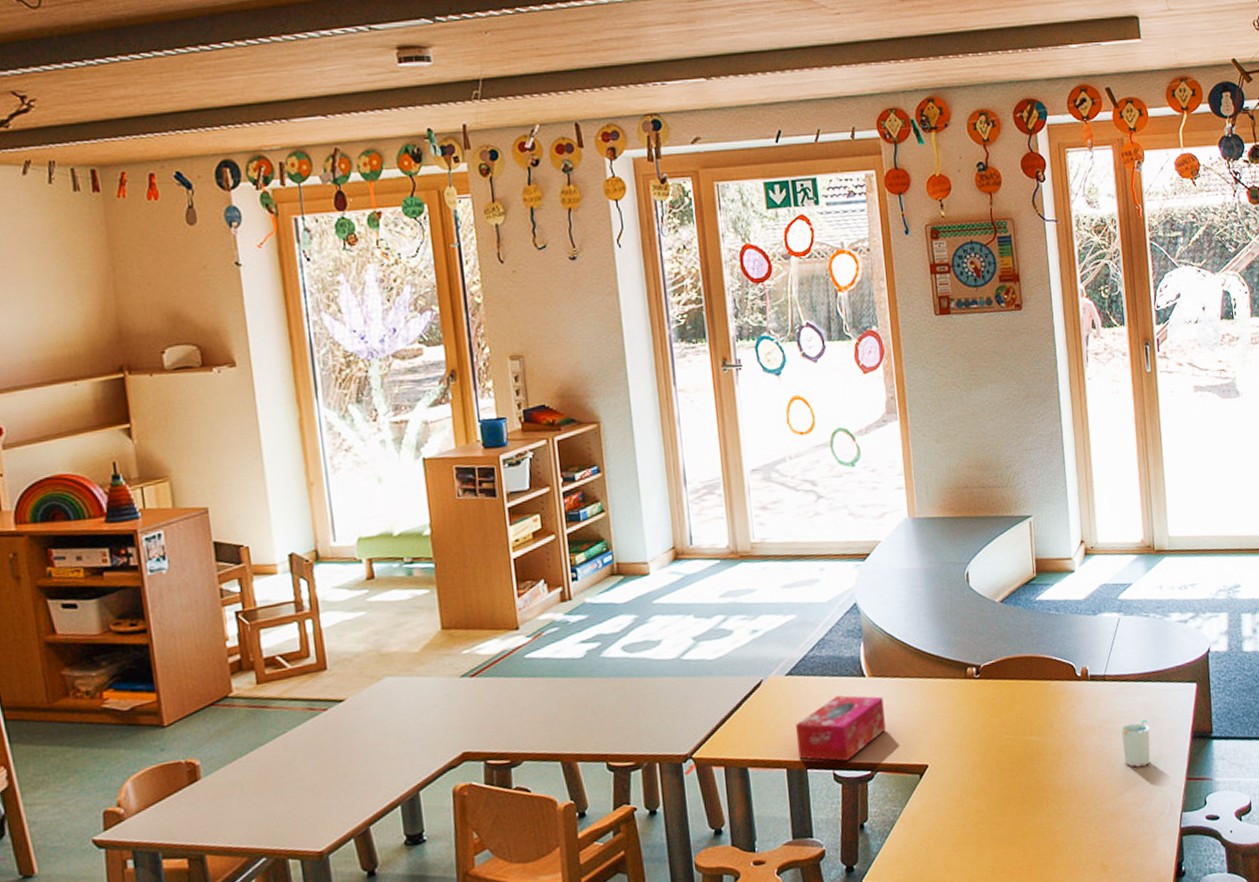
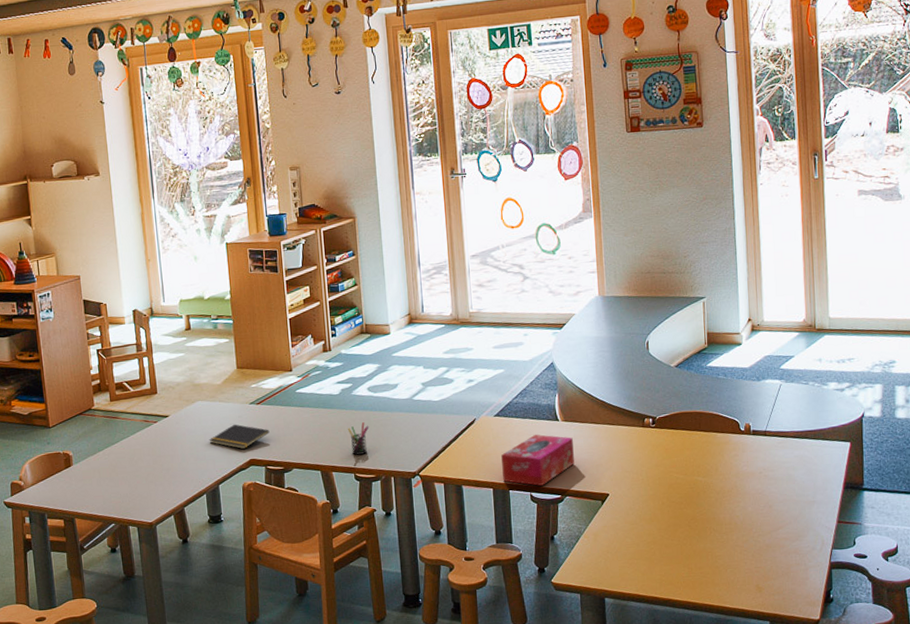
notepad: none [403,705,490,740] -> present [209,424,270,450]
pen holder: none [595,693,625,737] -> present [347,422,369,455]
cup: present [1121,720,1151,767] -> none [779,470,805,509]

